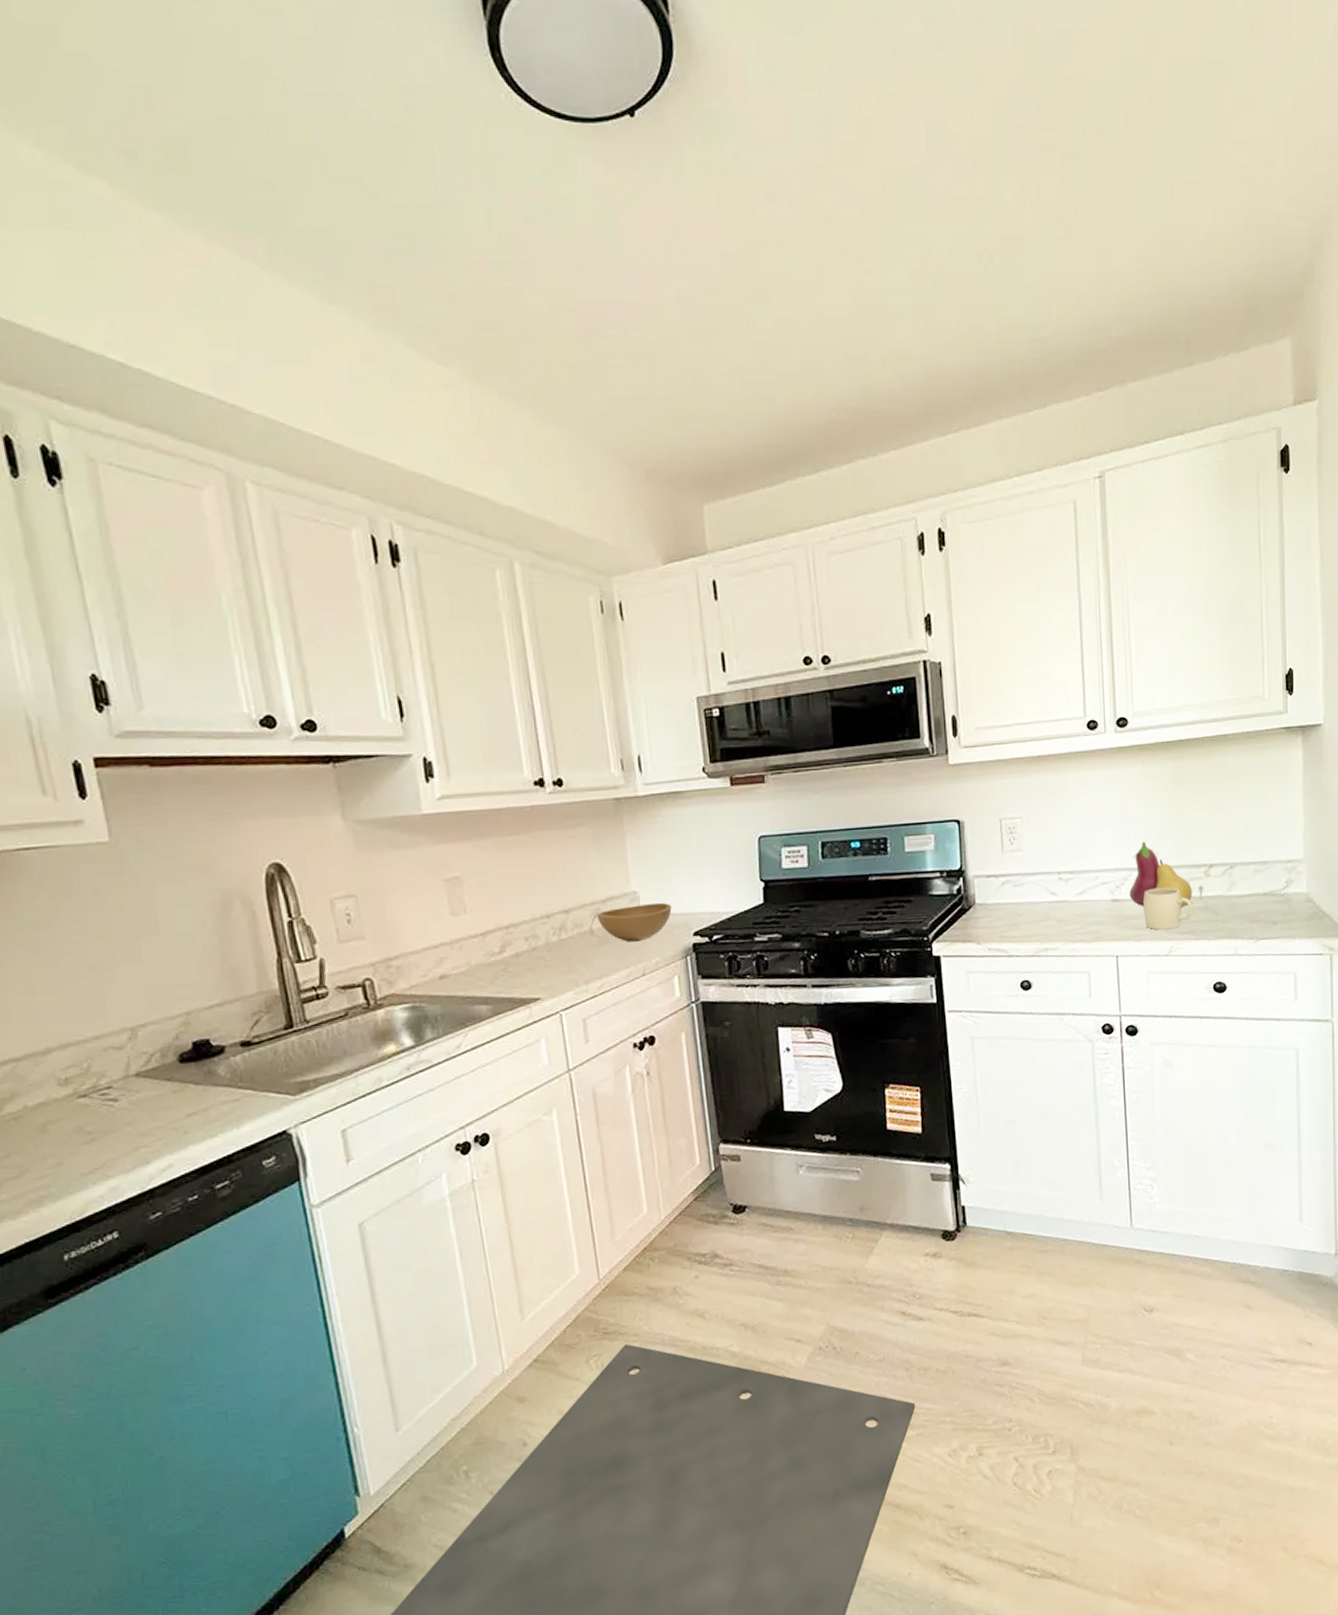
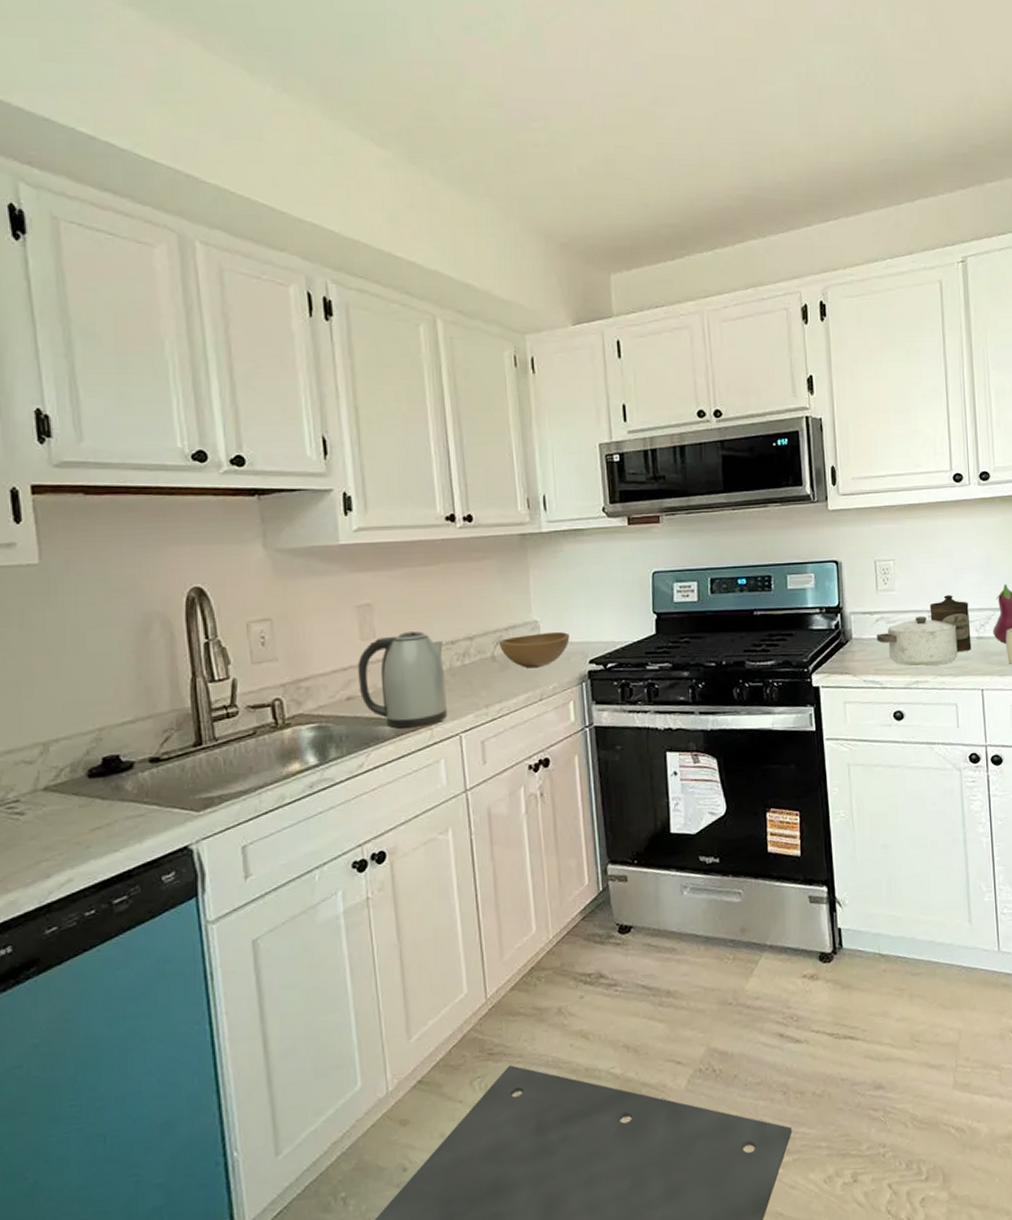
kettle: none [449,904,547,1008] -> present [358,630,448,729]
cooking pot: none [1002,877,1101,933] -> present [877,615,967,667]
canister: none [1060,855,1106,917] -> present [929,595,972,653]

